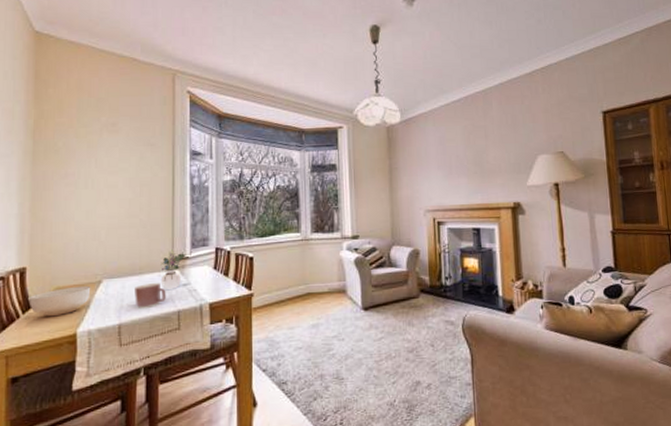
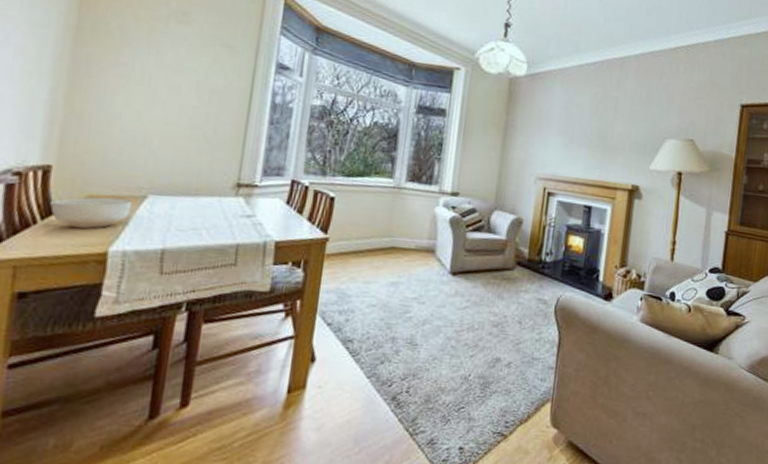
mug: present [135,283,166,309] -> none [185,207,225,237]
bouquet: present [161,249,185,291] -> none [221,173,254,220]

